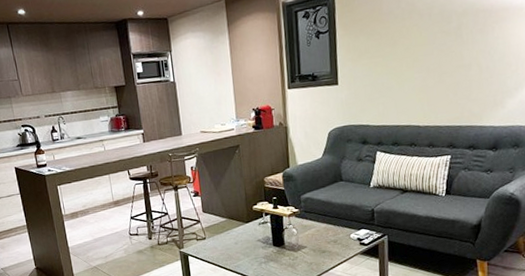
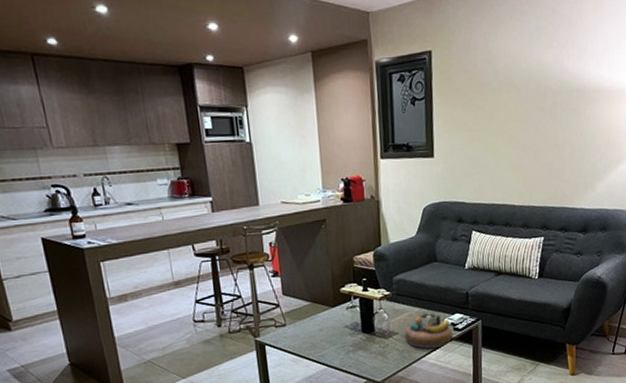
decorative bowl: none [313,228,359,262] -> present [405,312,453,349]

